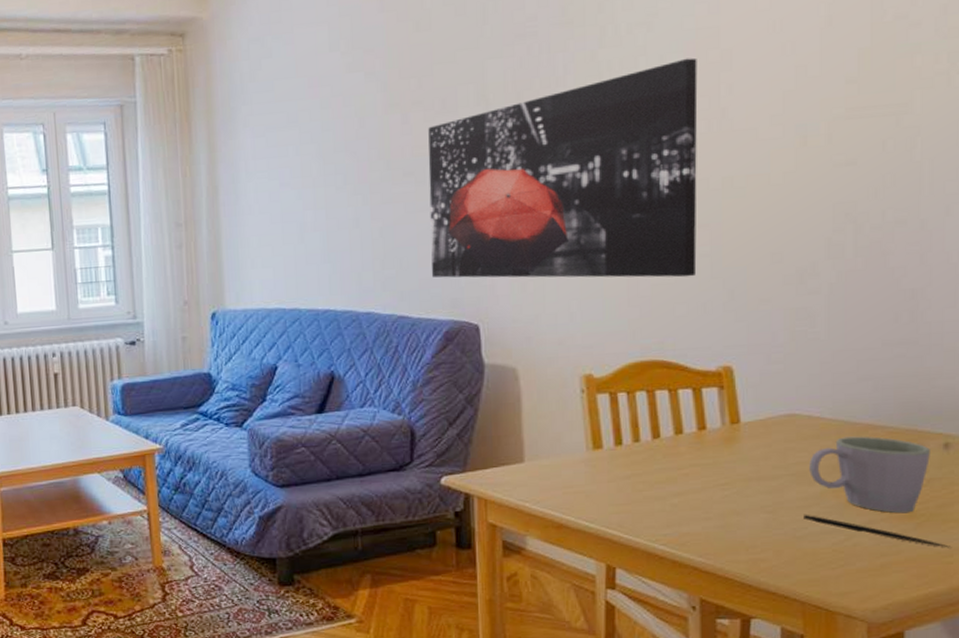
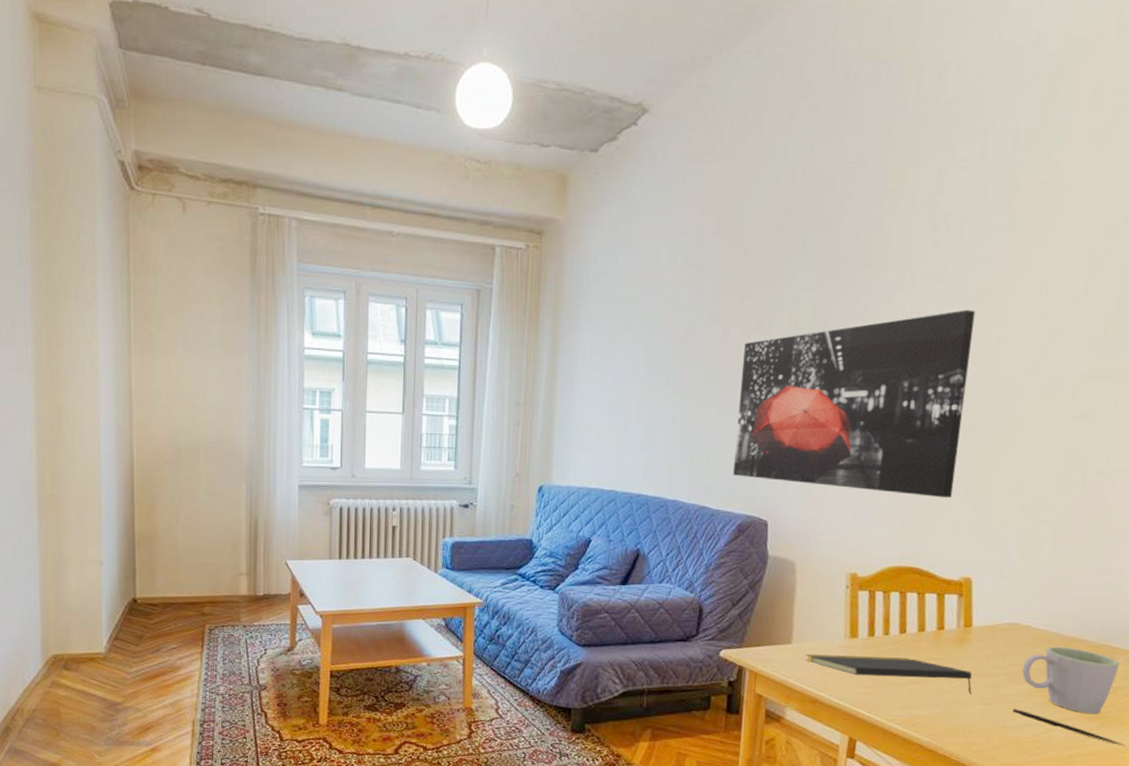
notepad: none [542,466,750,503] -> present [805,654,972,695]

